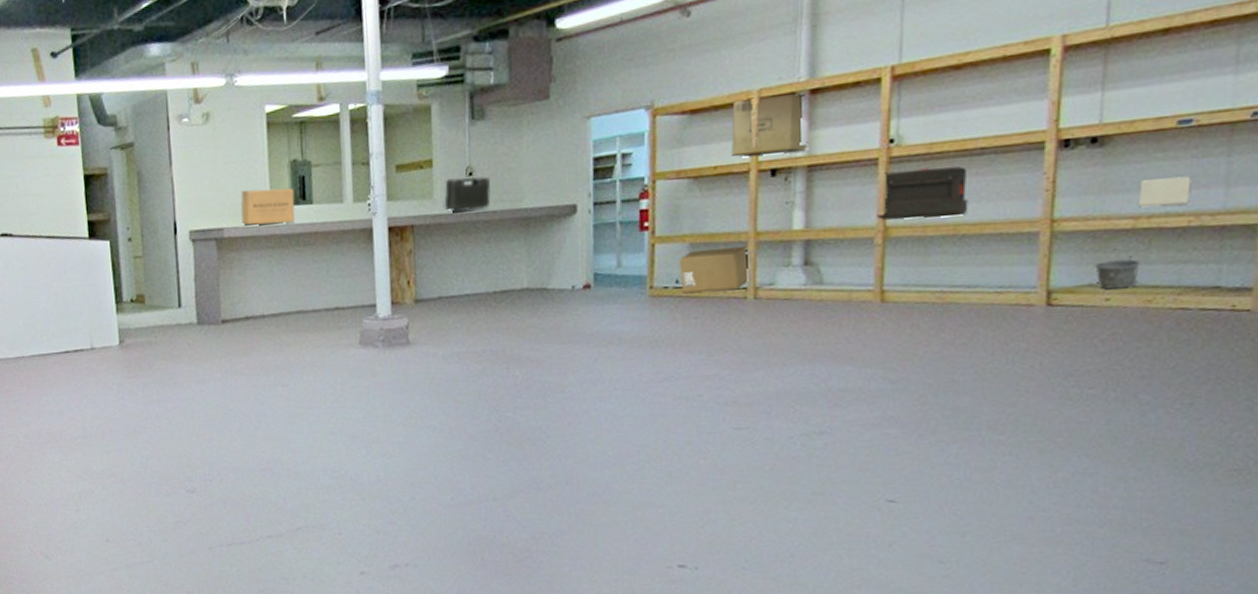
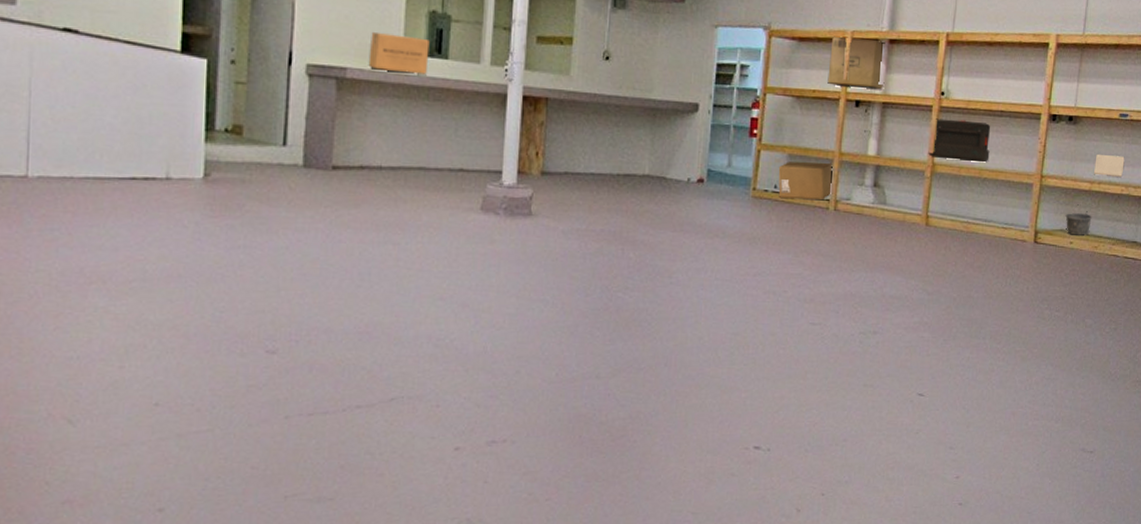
tool box: present [445,176,491,210] -> none [581,59,626,93]

